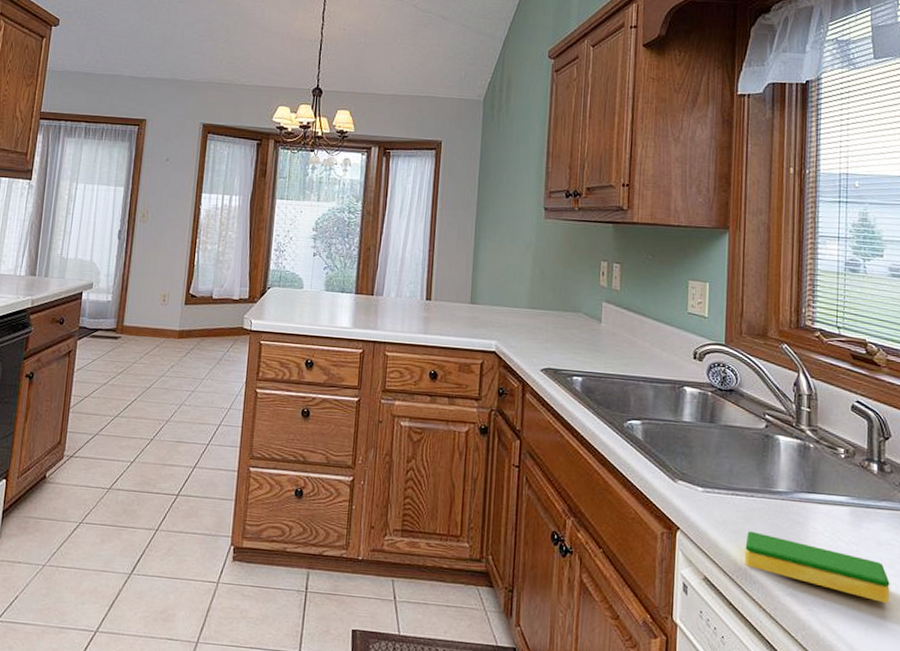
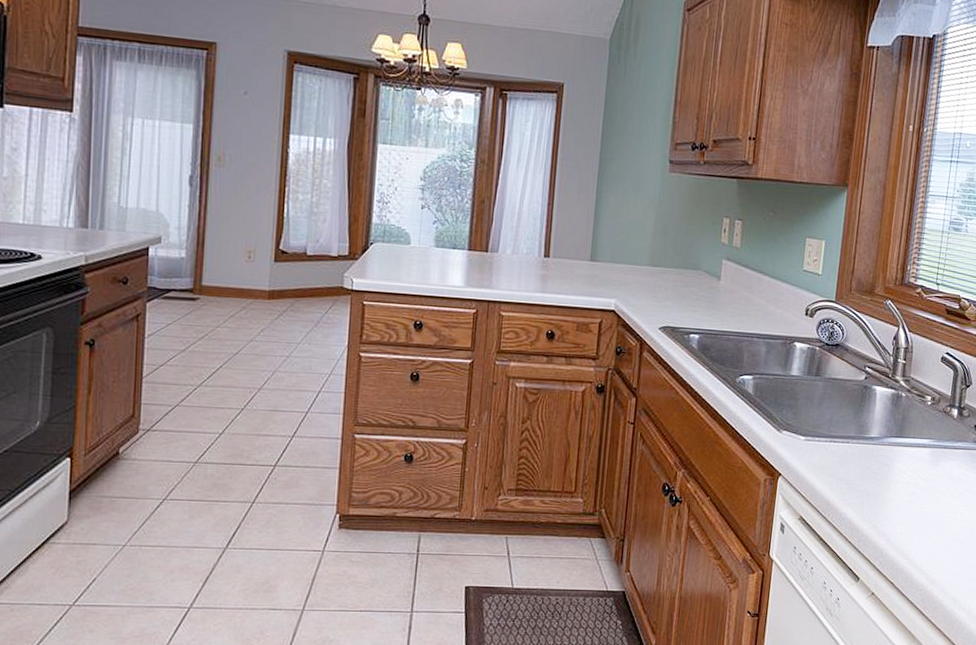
dish sponge: present [744,531,890,603] -> none [836,474,957,530]

